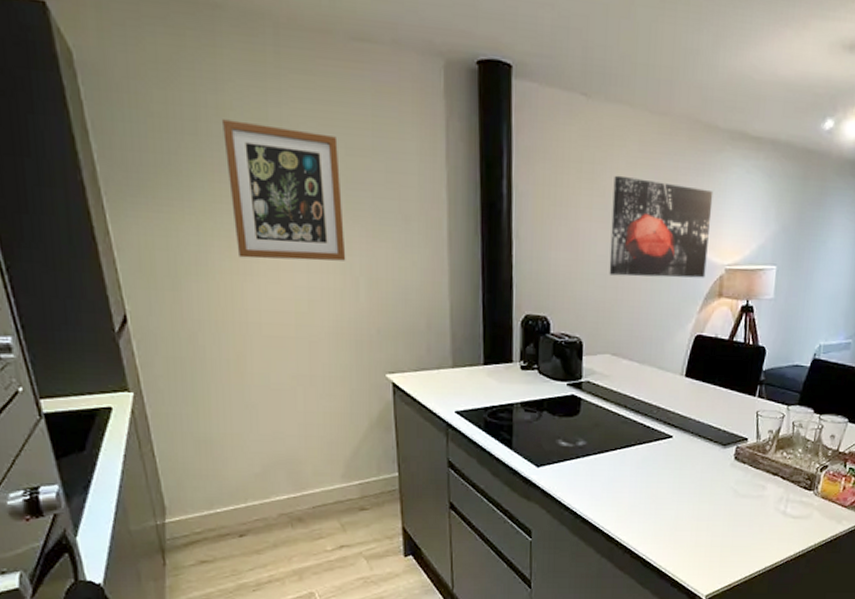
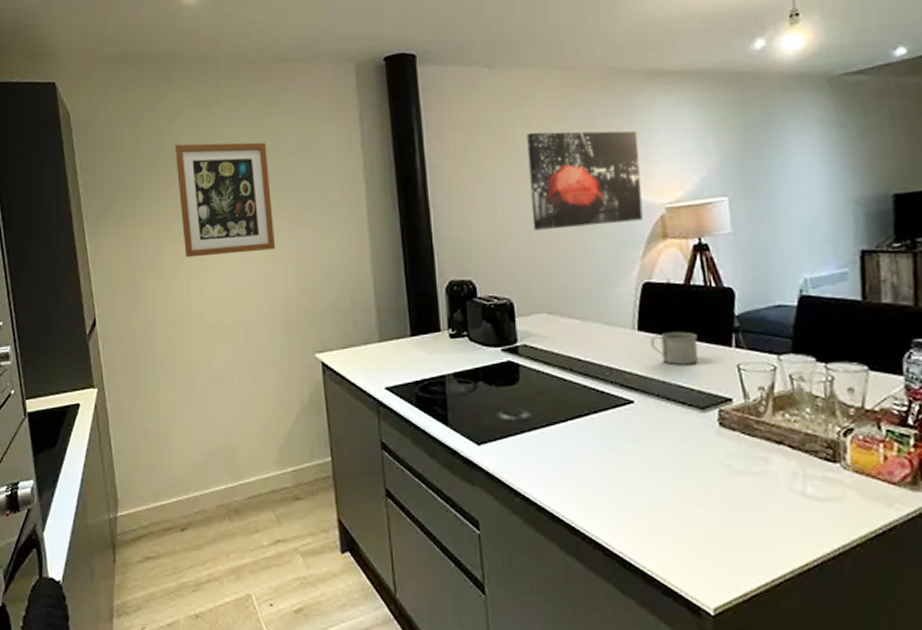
mug: none [693,380,731,408] -> present [650,331,698,365]

